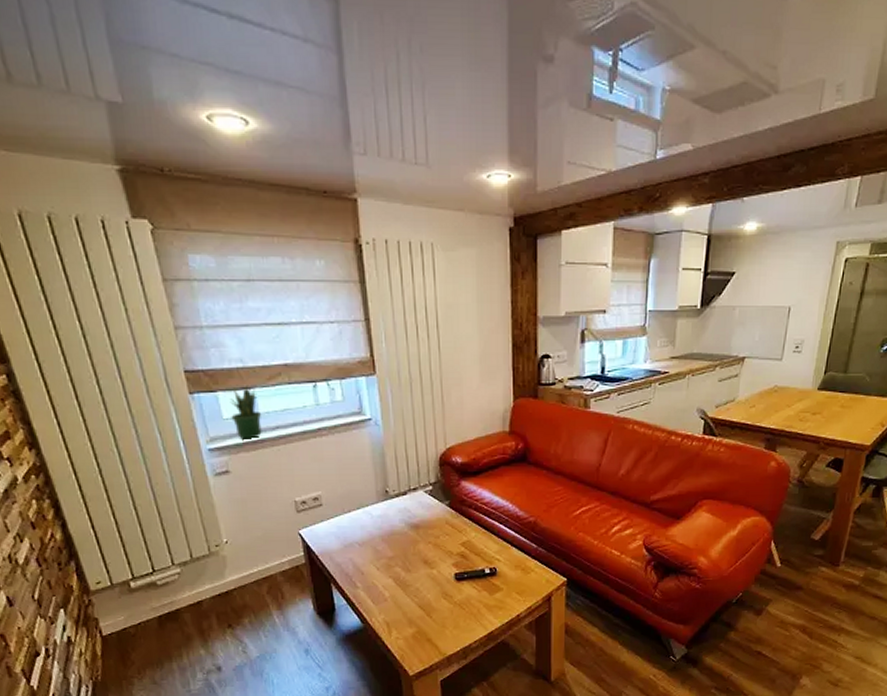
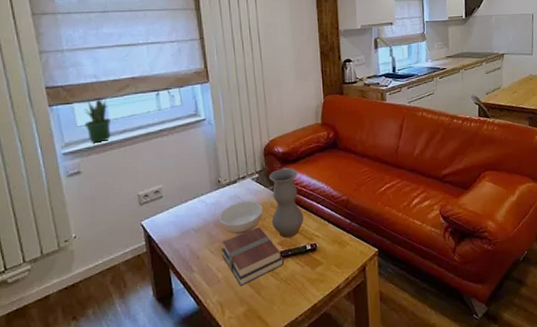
bowl: none [386,515,437,552] -> present [219,200,263,235]
books: none [389,546,458,606] -> present [221,227,284,286]
vase: none [445,482,483,559] -> present [269,168,304,238]

